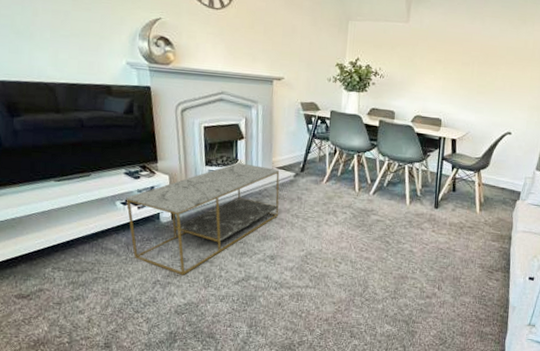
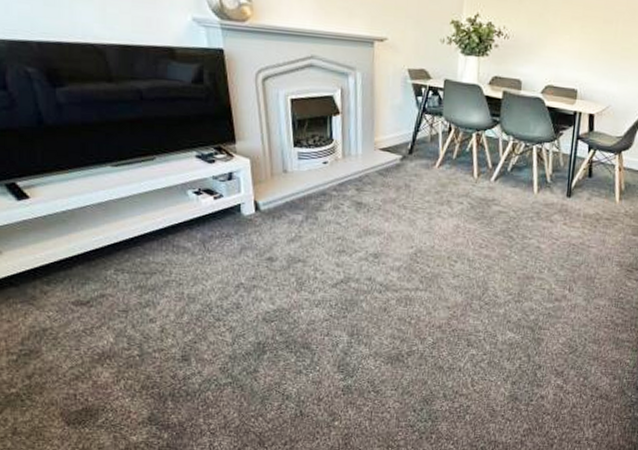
coffee table: present [126,163,280,275] -> none [199,143,384,277]

